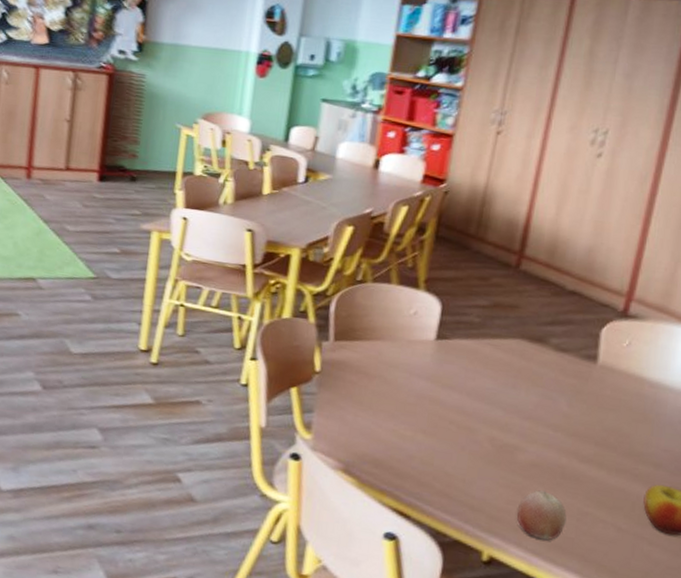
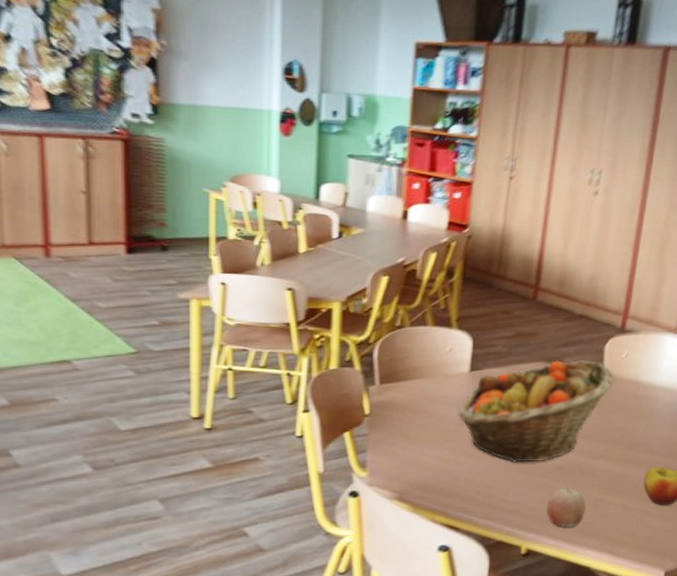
fruit basket: none [418,339,612,455] -> present [457,360,615,463]

